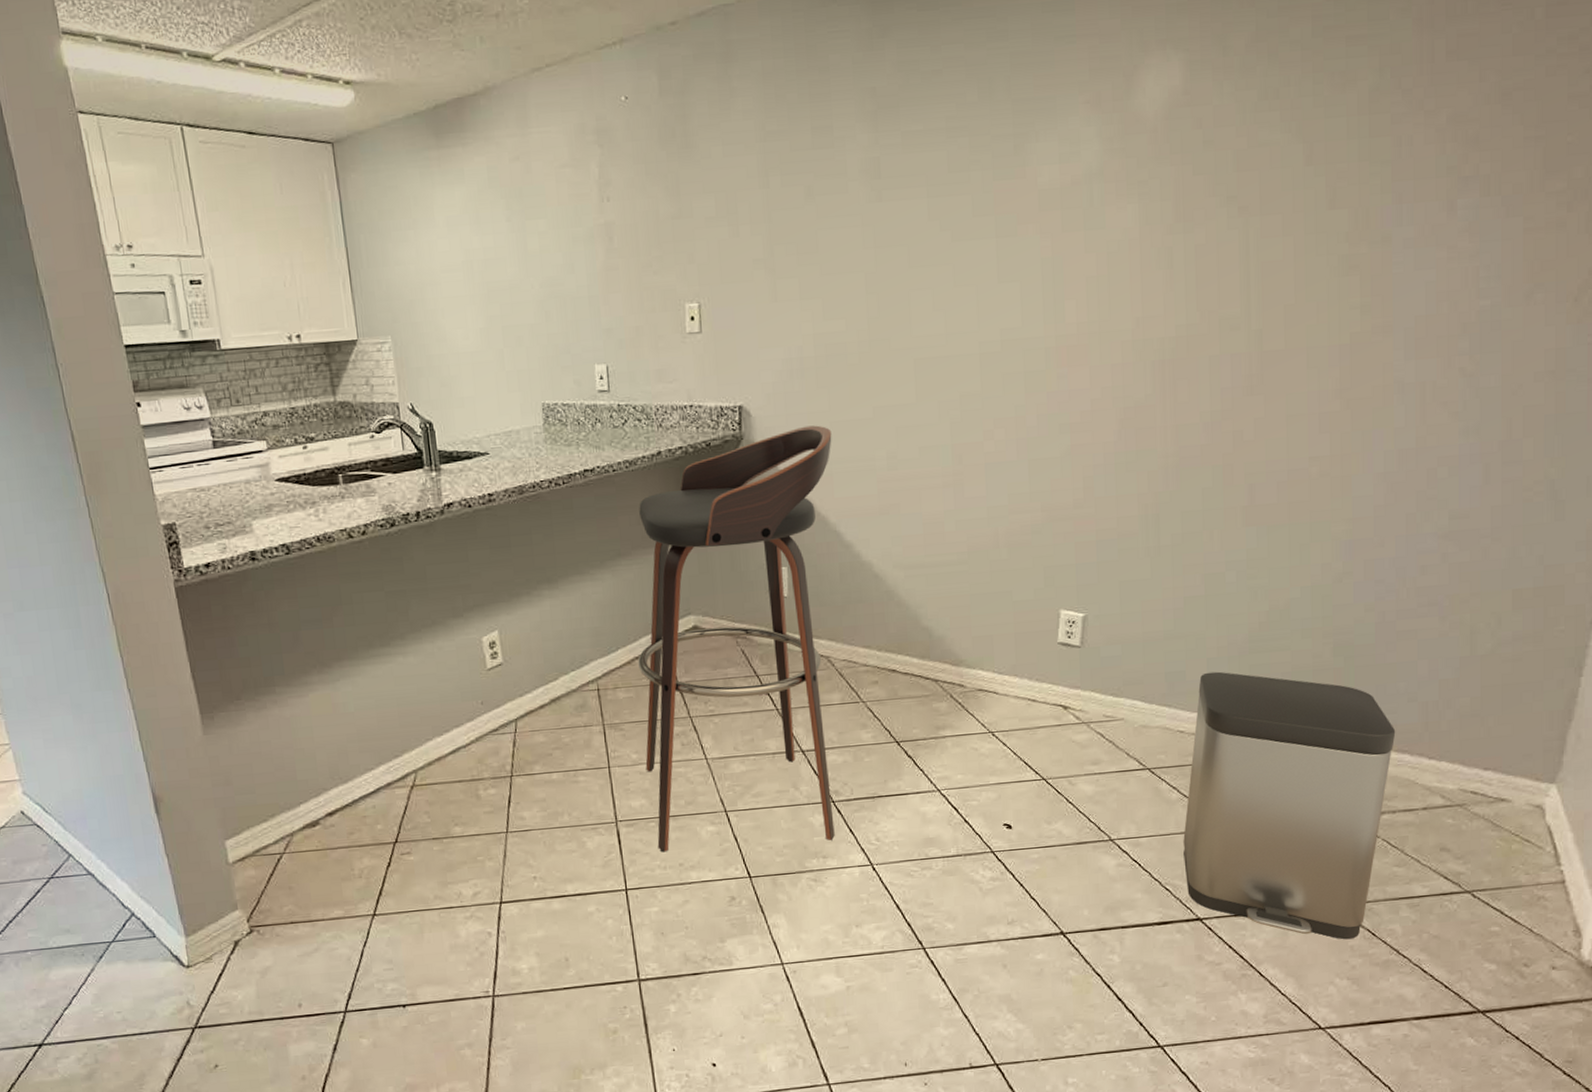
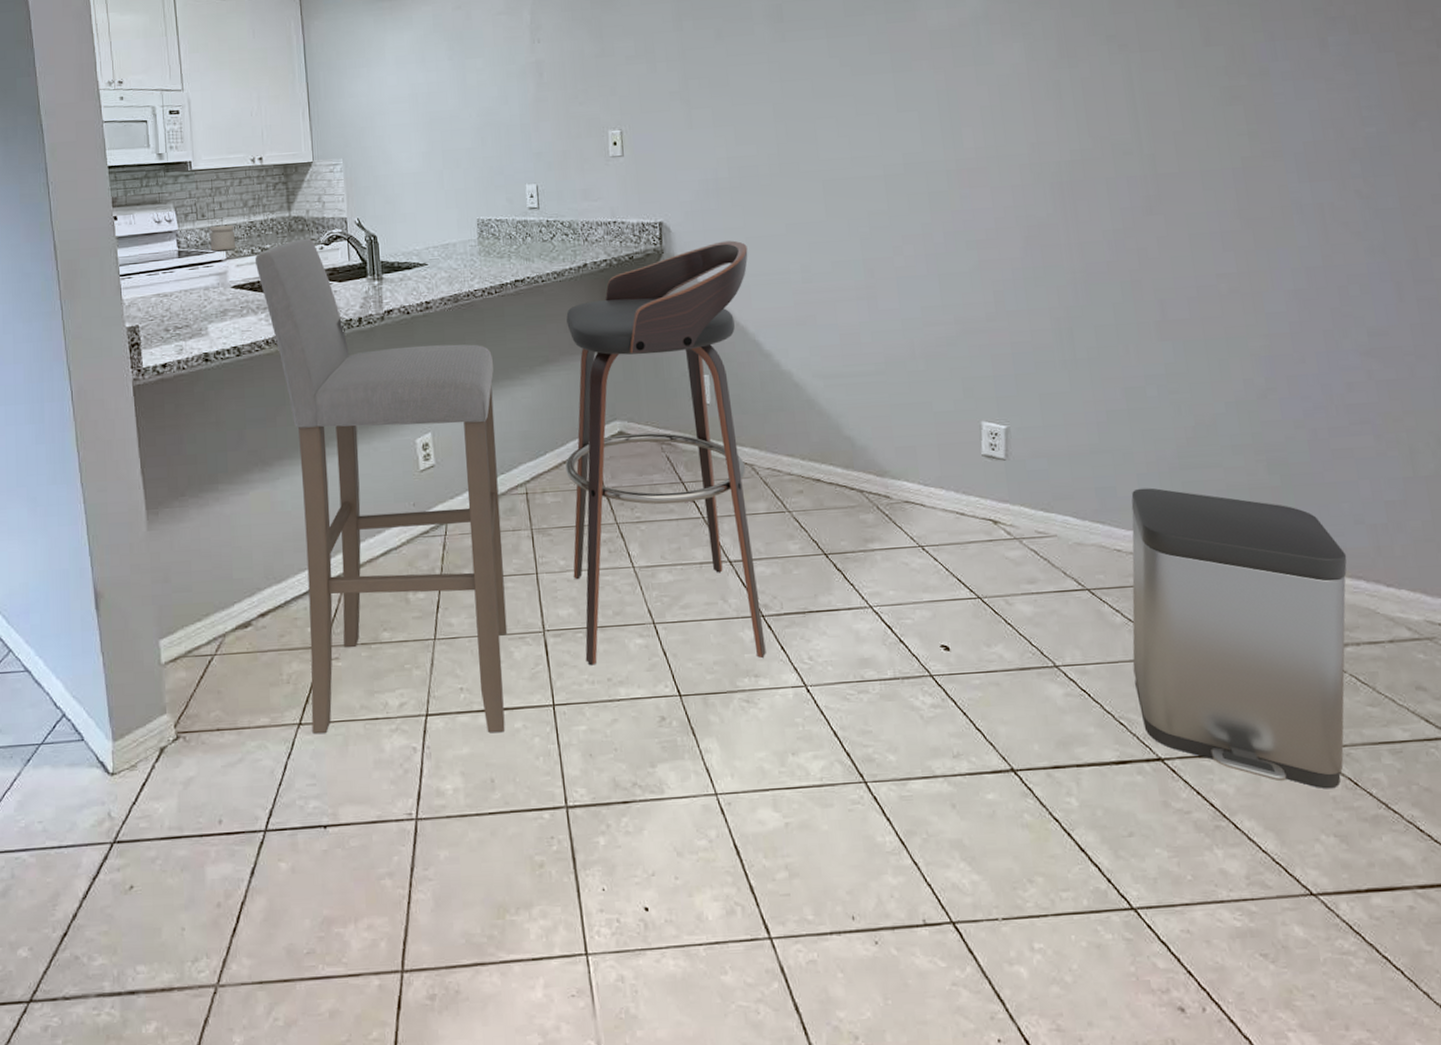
jar: none [246,412,278,441] -> present [209,225,236,252]
bar stool: none [298,426,580,923] -> present [254,238,507,733]

